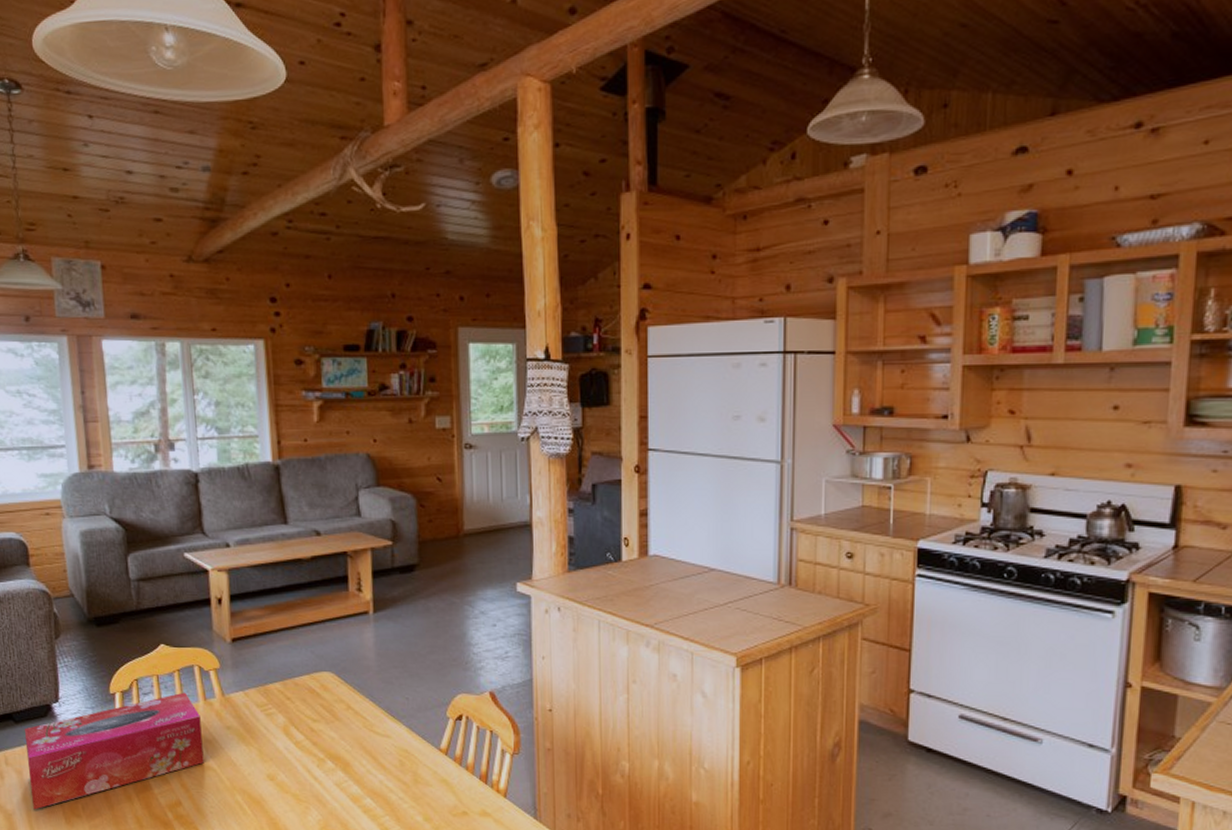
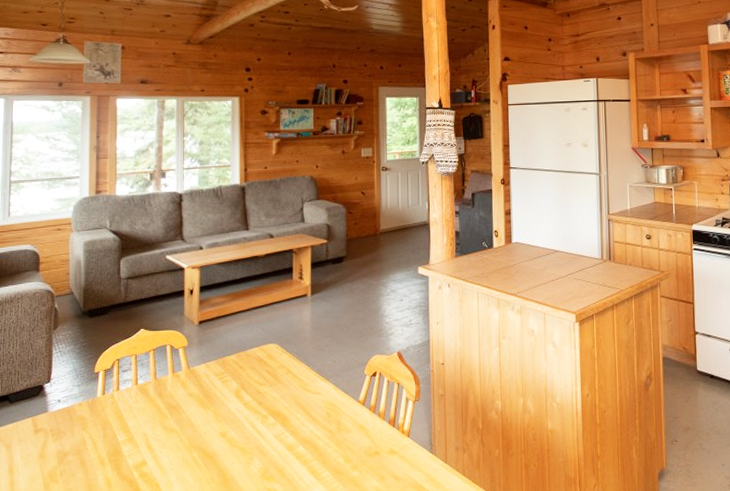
tissue box: present [25,692,204,810] -> none [17,367,168,479]

